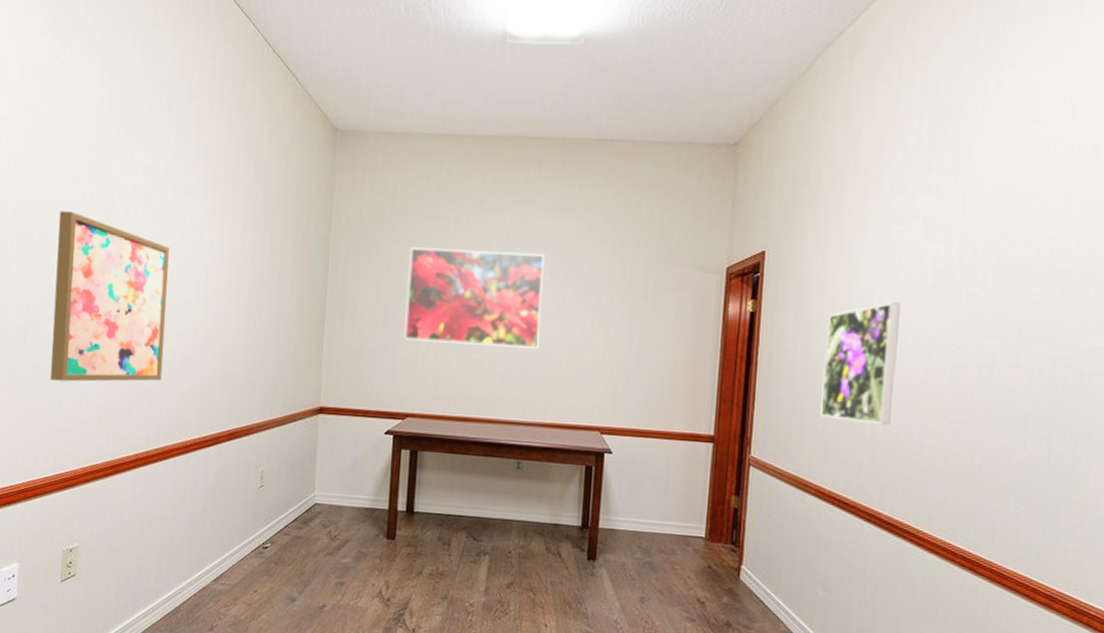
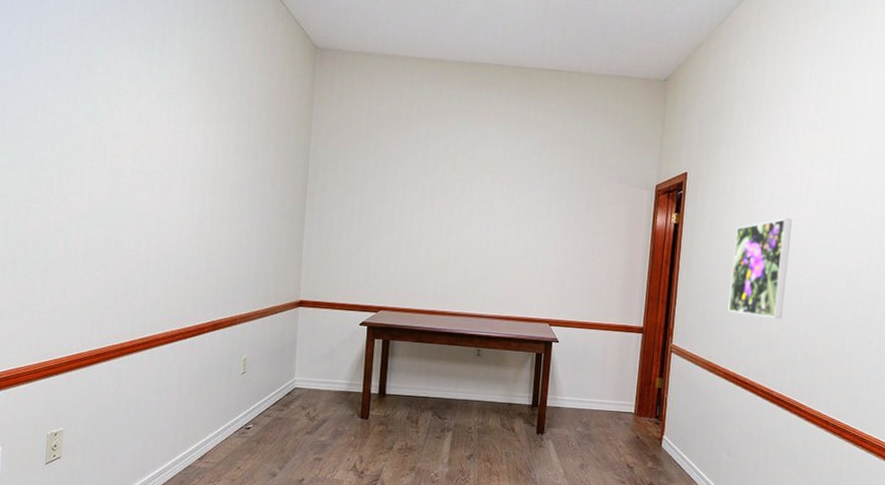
wall art: present [50,211,169,382] -> none [33,110,154,275]
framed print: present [403,247,545,349] -> none [377,158,504,251]

